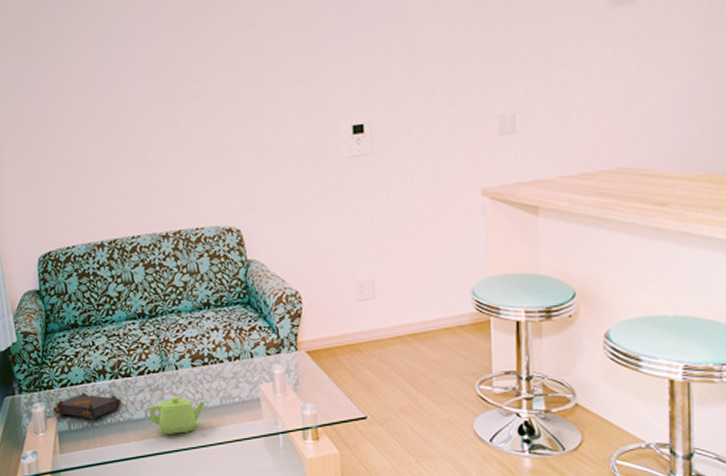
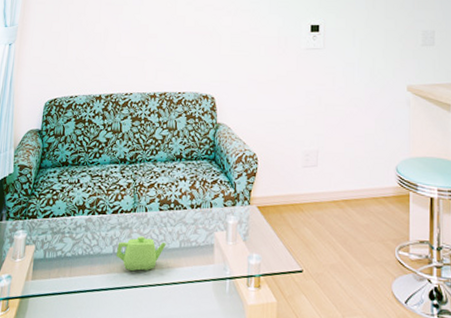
book: present [53,392,122,419] -> none [33,224,95,250]

